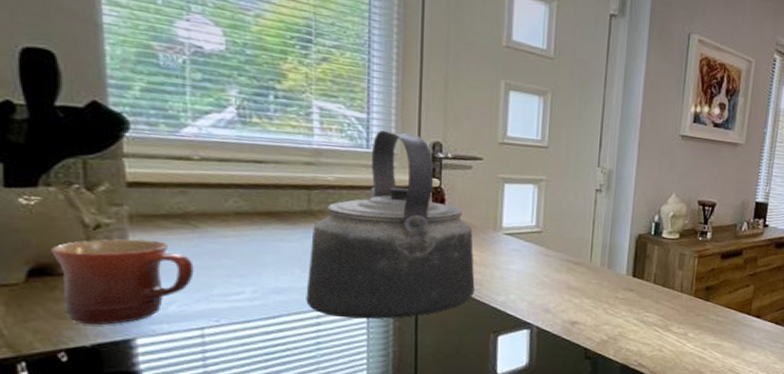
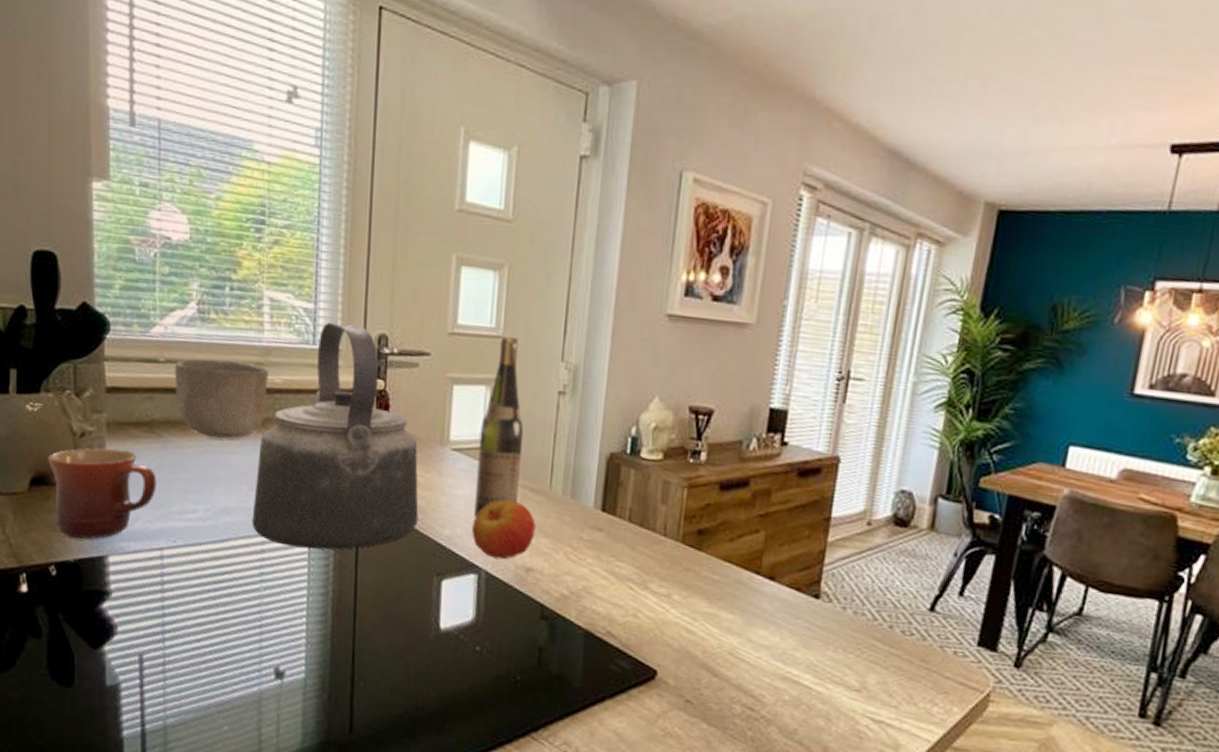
bowl: none [211,157,320,228] -> present [174,358,269,439]
apple: none [524,271,579,317] -> present [472,499,536,560]
wine bottle: none [526,147,568,286] -> present [474,336,524,518]

